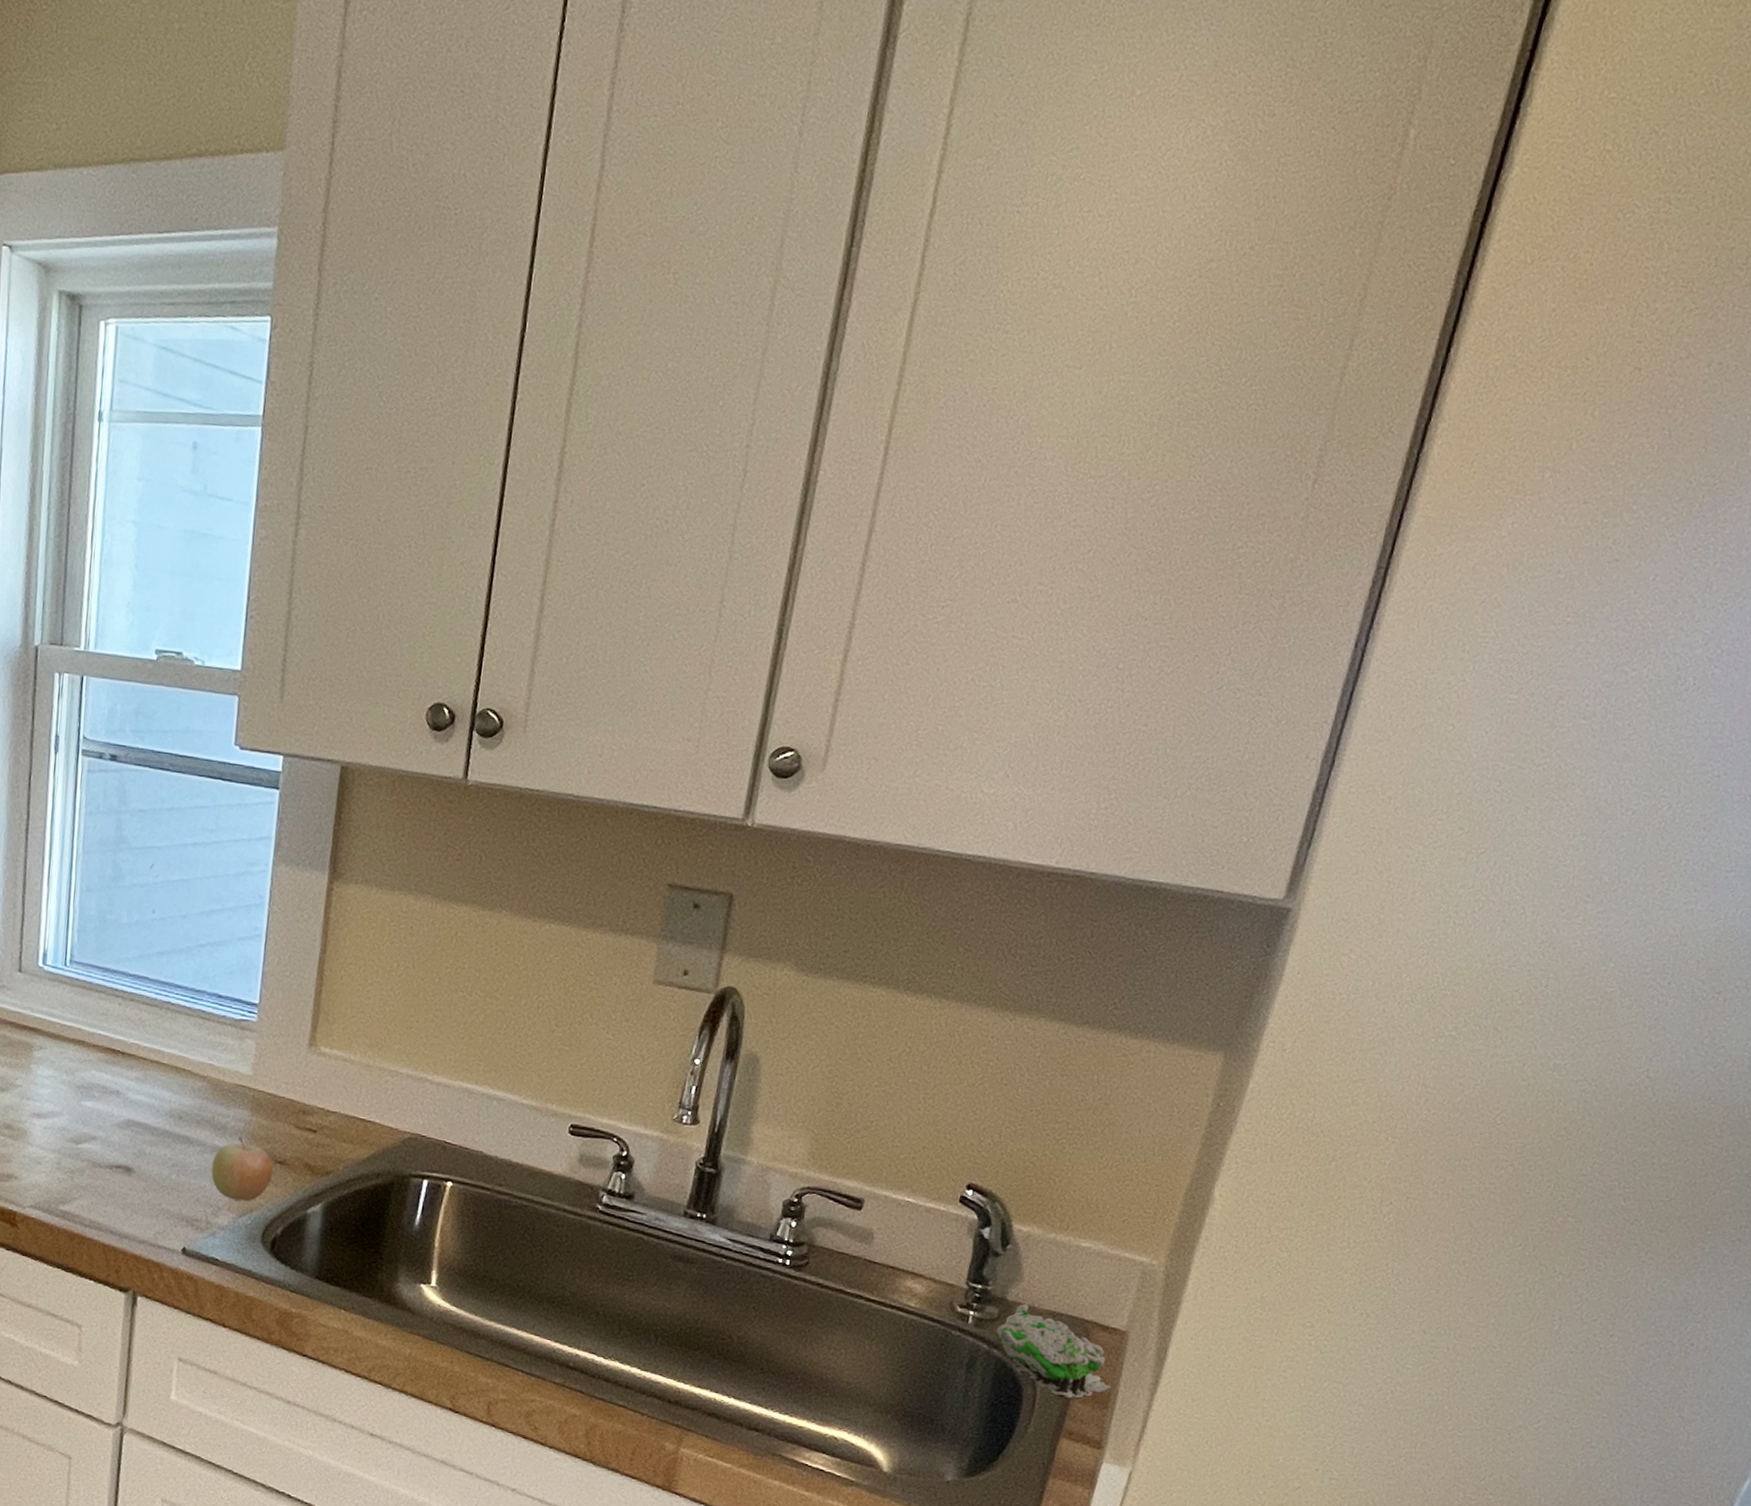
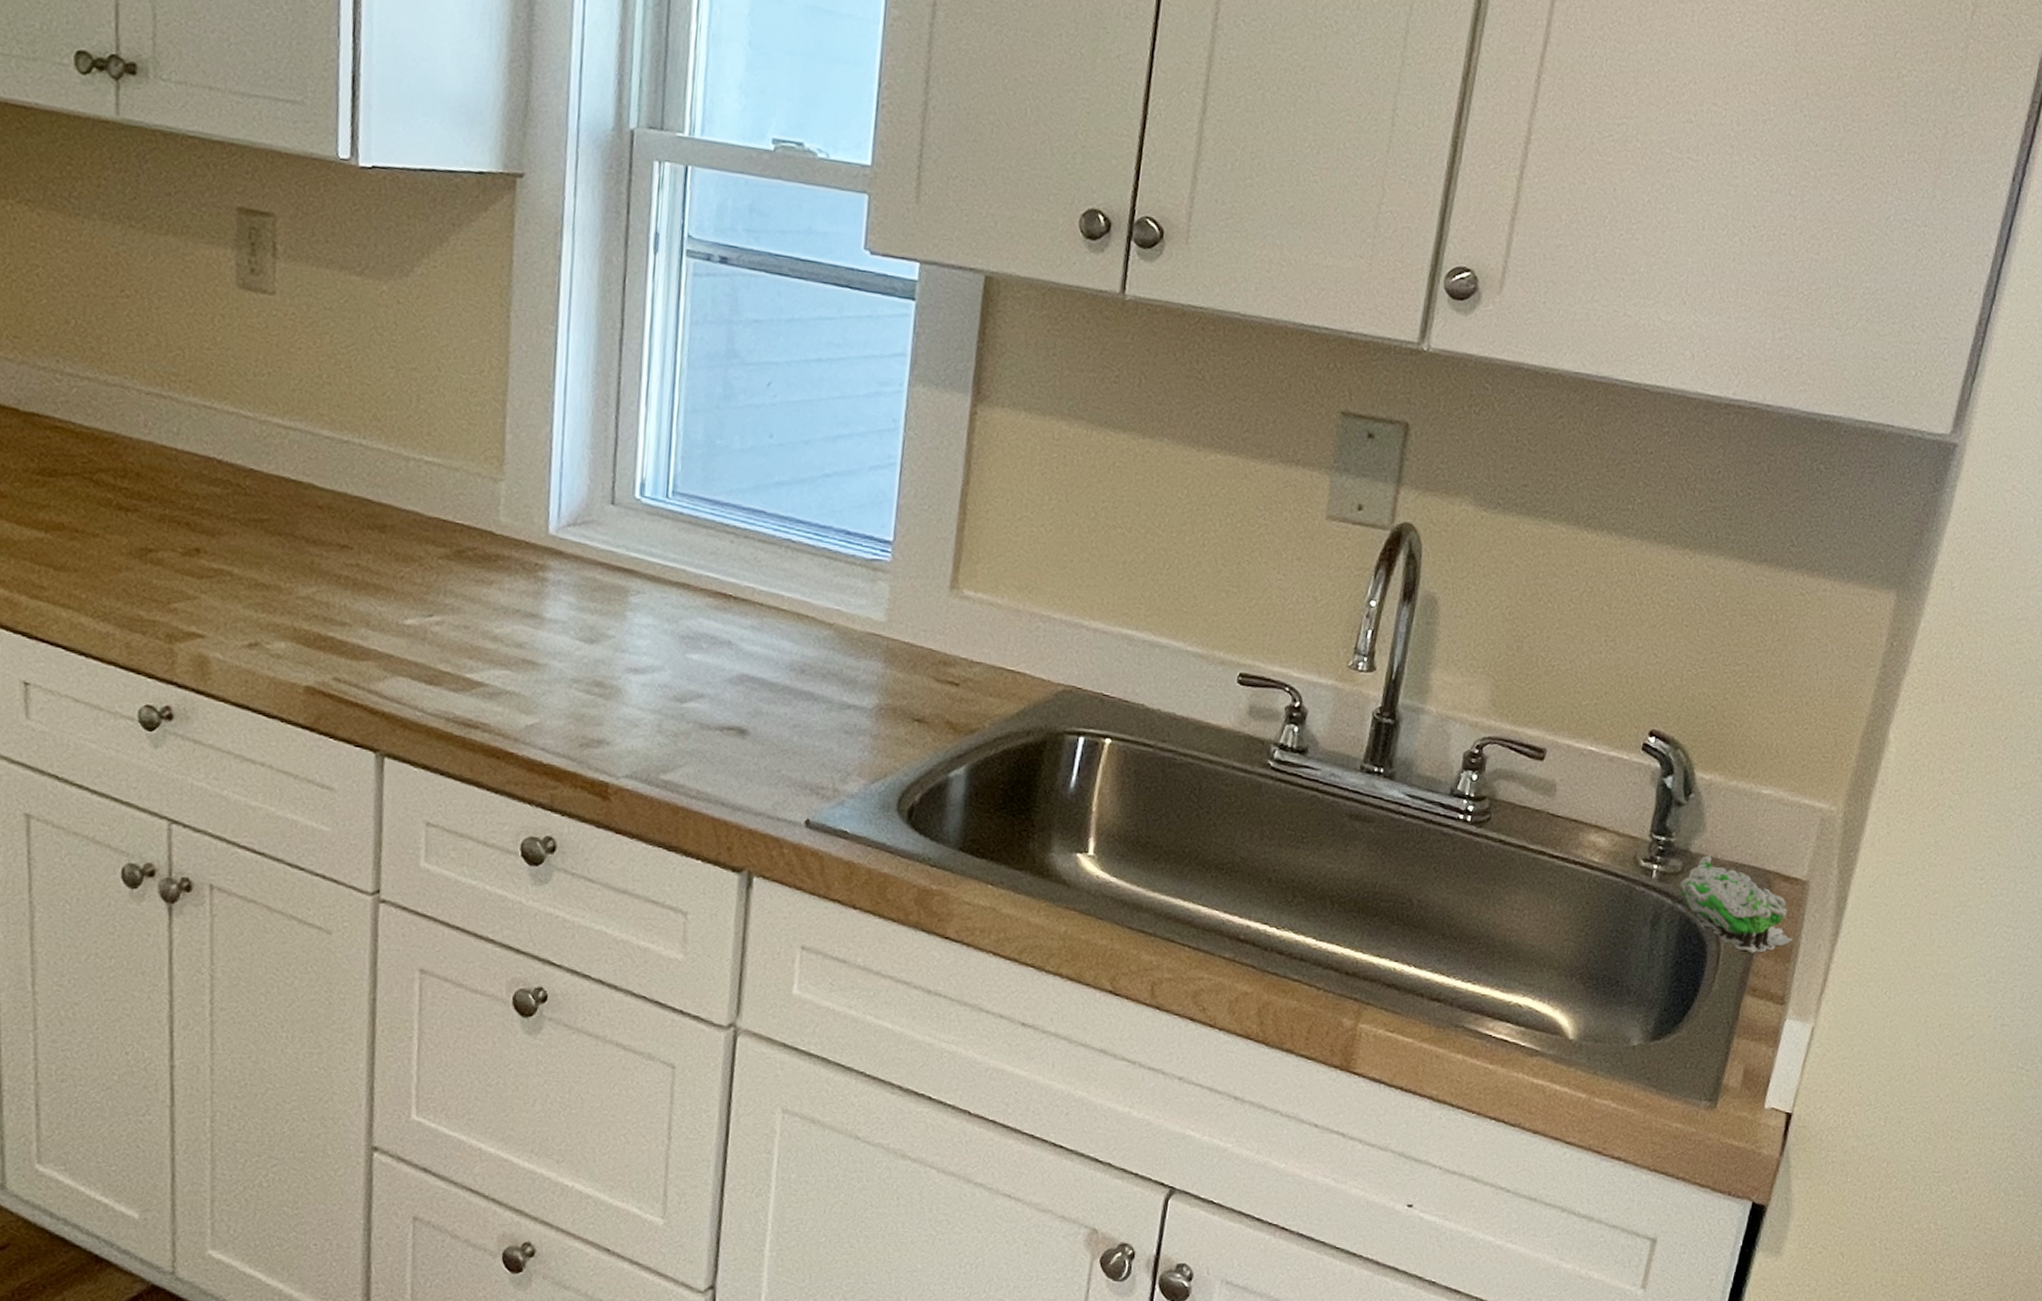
fruit: present [211,1136,274,1202] -> none [838,691,911,766]

